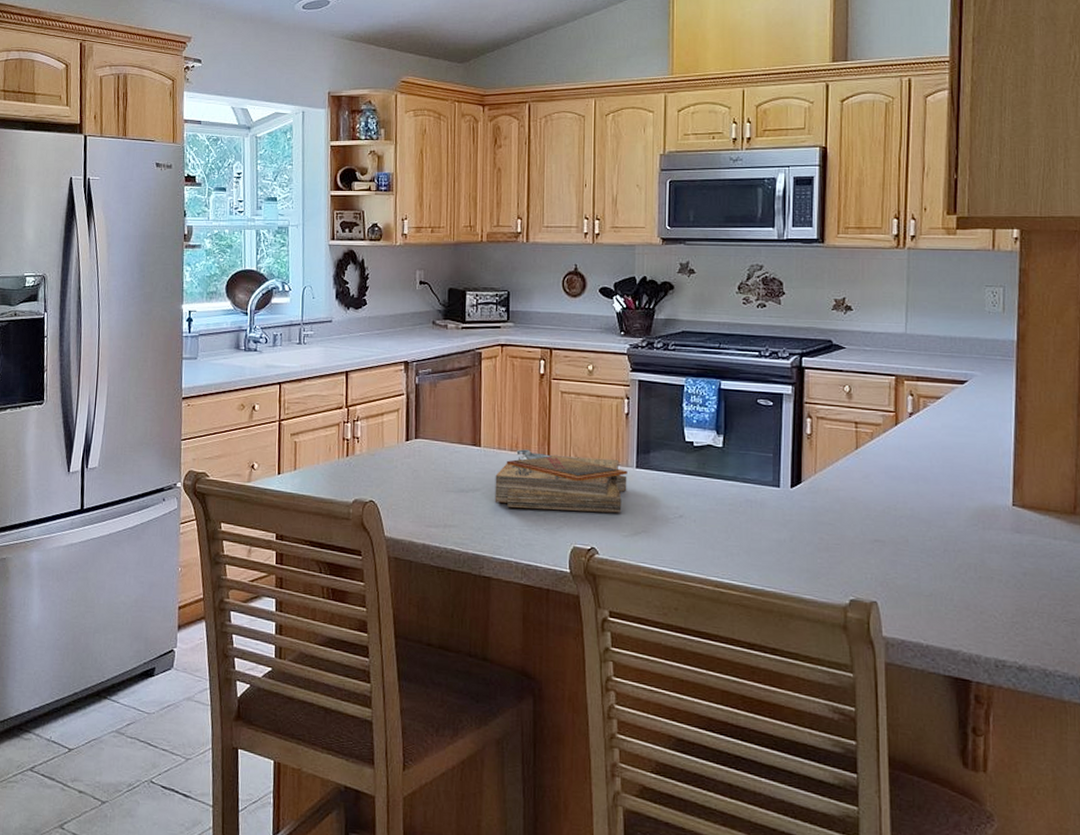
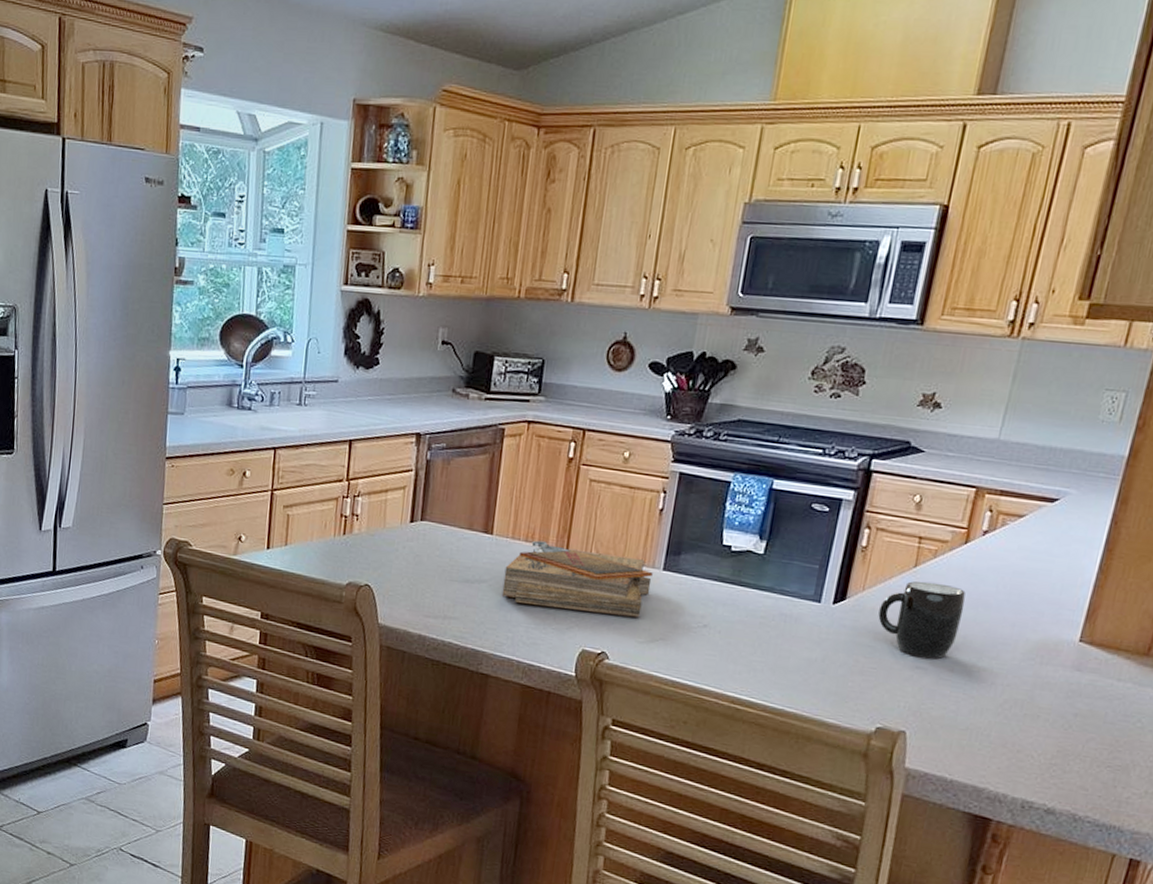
mug: none [833,461,906,531] -> present [878,581,966,659]

